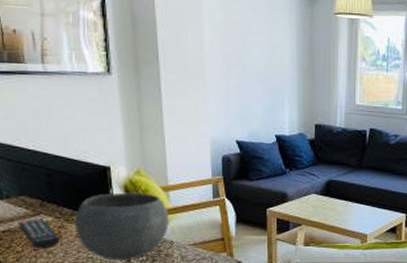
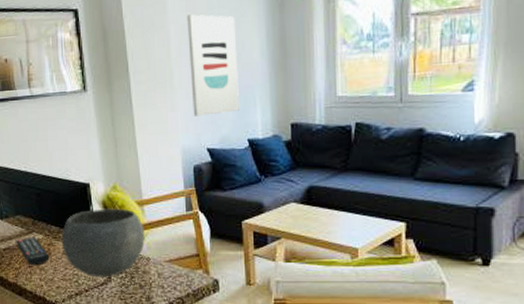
wall art: none [222,14,269,110] -> present [187,14,239,116]

